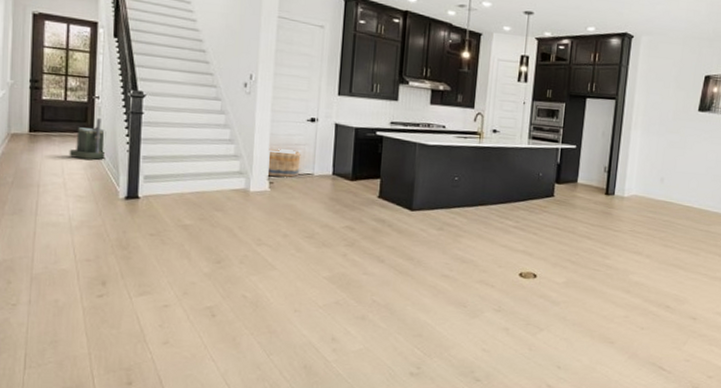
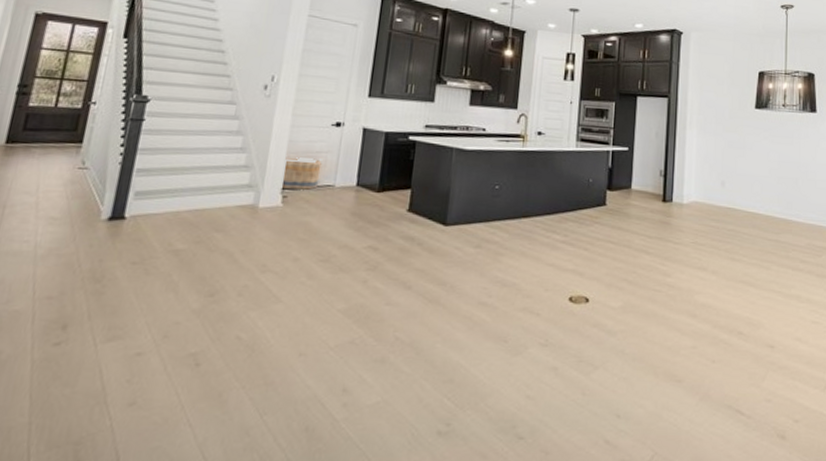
utility box: present [69,118,106,161] -> none [48,126,98,175]

